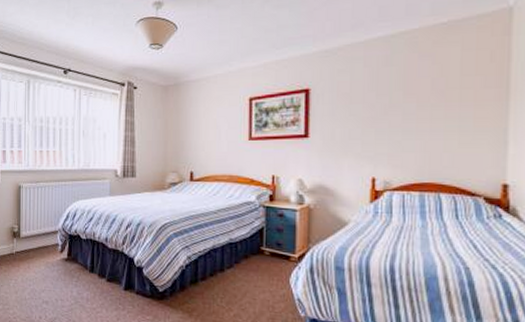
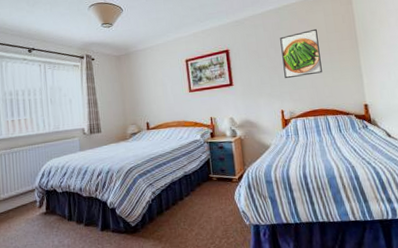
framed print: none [384,68,446,136] -> present [280,28,322,79]

